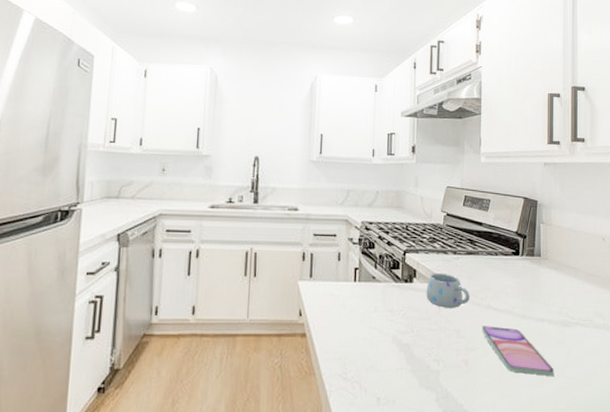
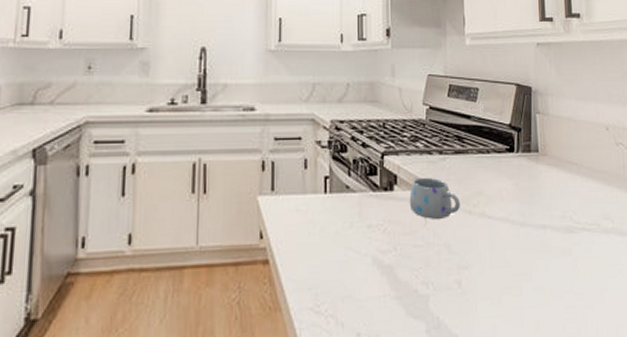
smartphone: present [482,326,554,376] -> none [475,237,561,294]

